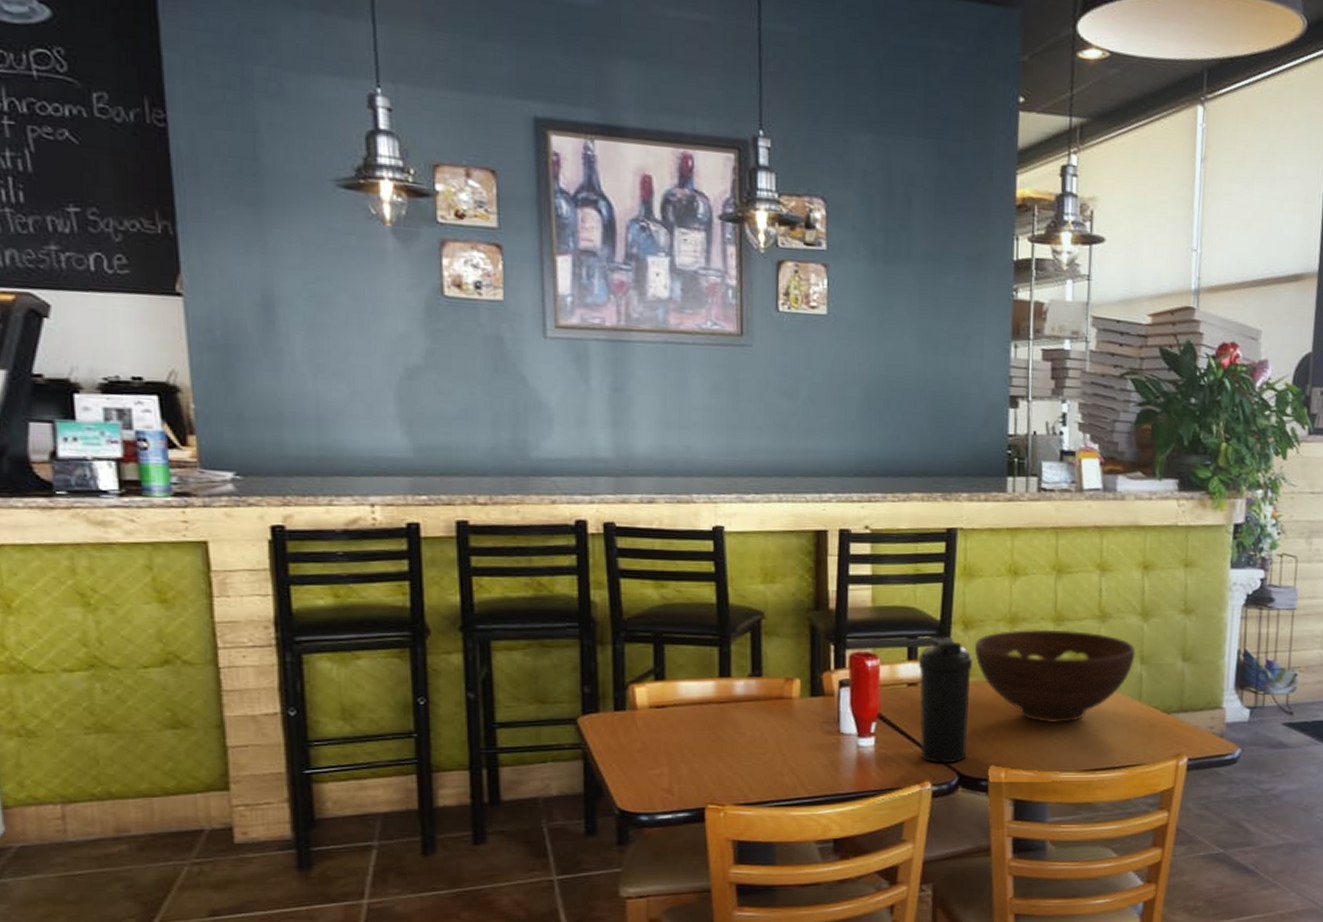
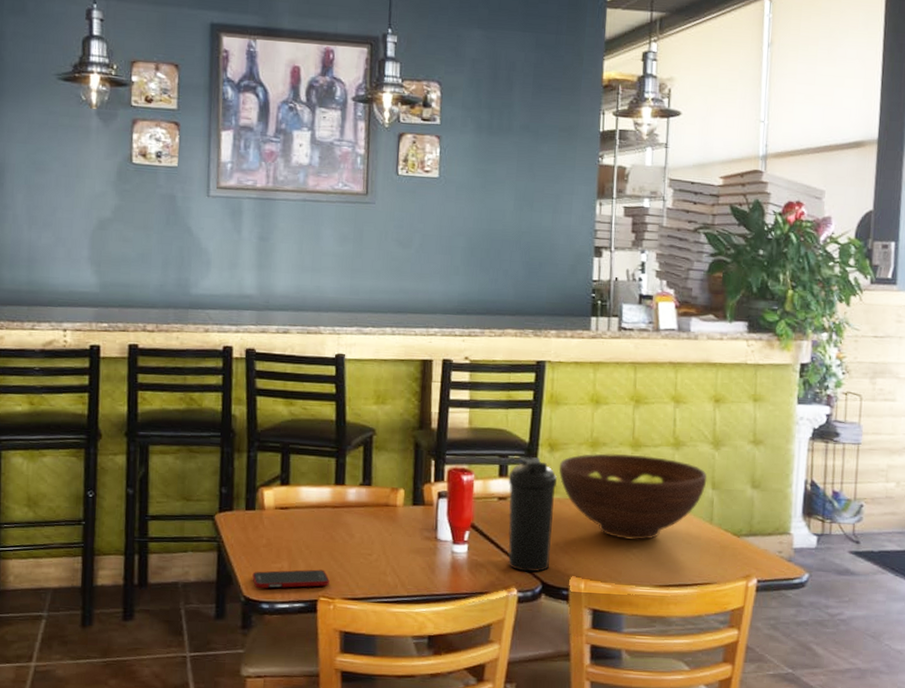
cell phone: none [626,774,718,799] -> present [252,569,330,589]

